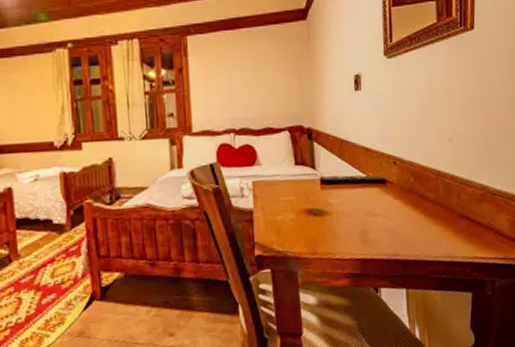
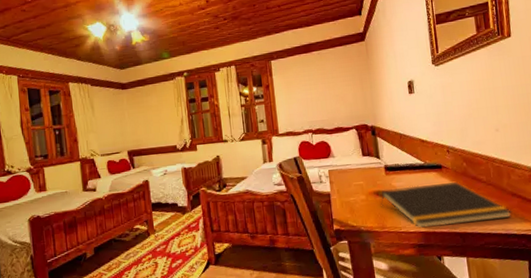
notepad: none [313,200,460,255] -> present [381,182,513,228]

